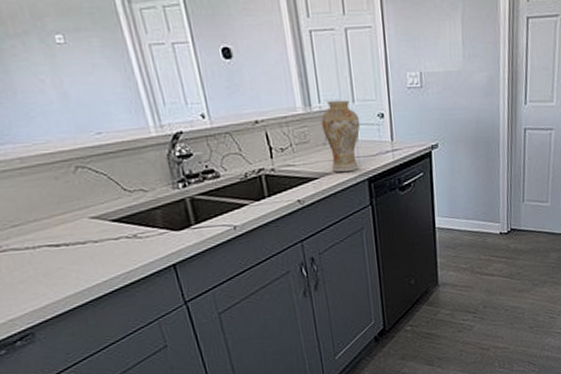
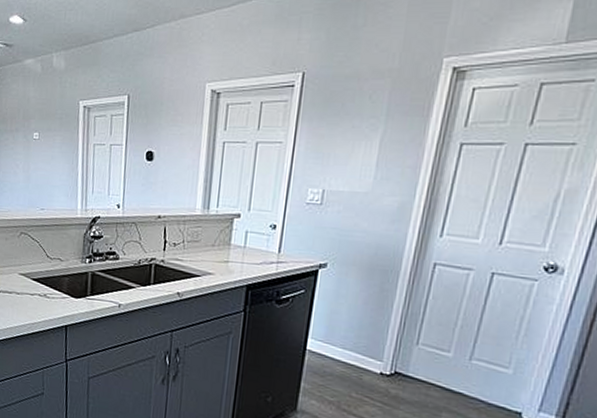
vase: present [321,99,361,173] -> none [214,206,252,276]

